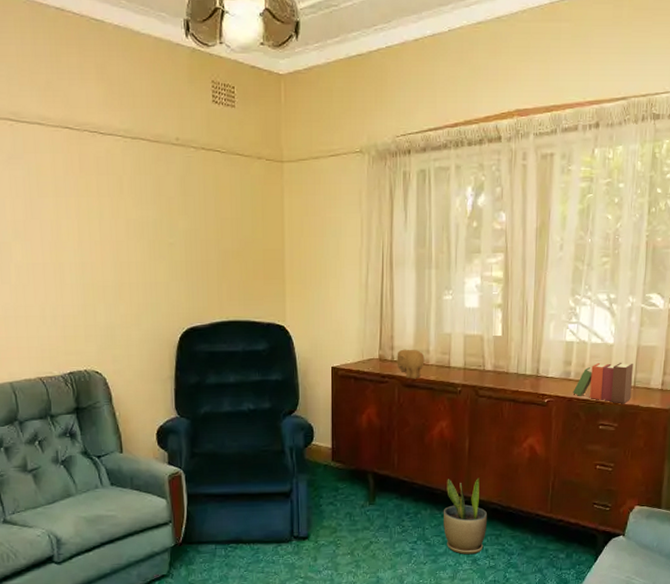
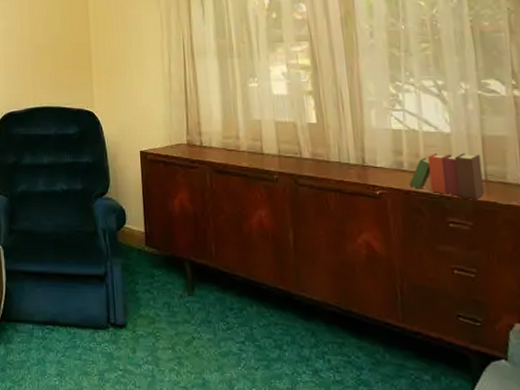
decorative figurine: present [397,349,425,379] -> none [205,135,235,165]
potted plant: present [443,478,488,555] -> none [271,273,326,364]

